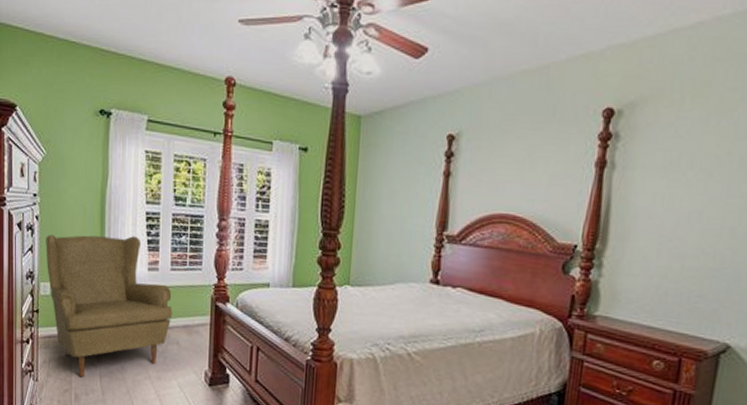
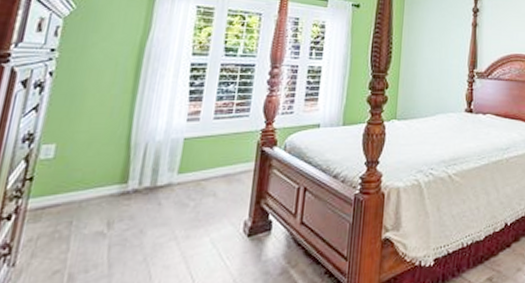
wingback chair: present [46,235,173,378] -> none [54,87,213,252]

